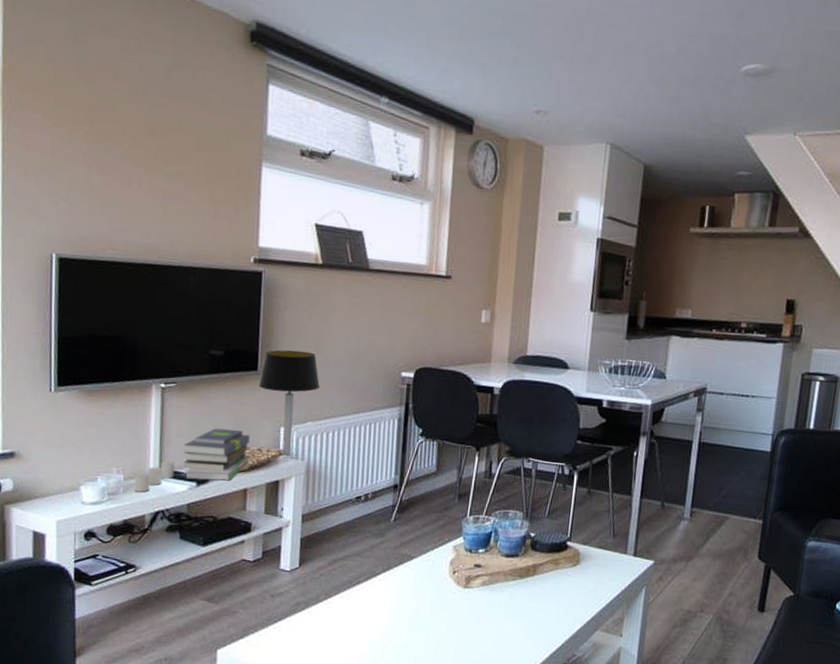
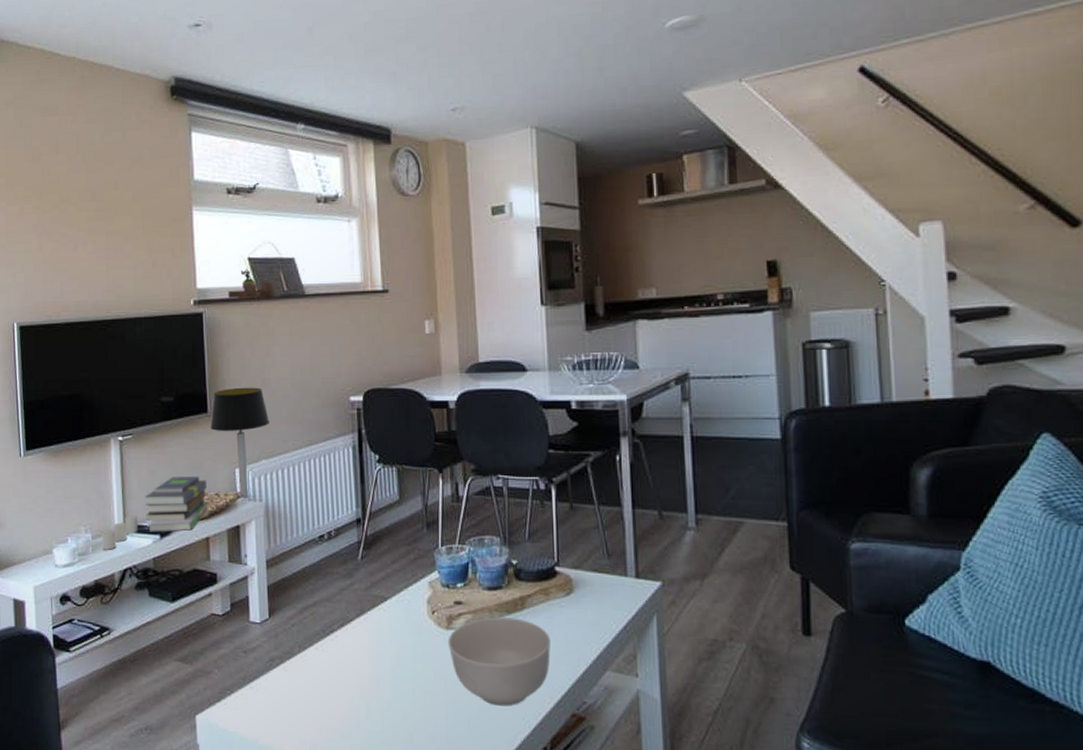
succulent plant: none [291,235,346,268] -> present [228,269,281,300]
bowl: none [463,580,554,655] -> present [447,617,551,706]

